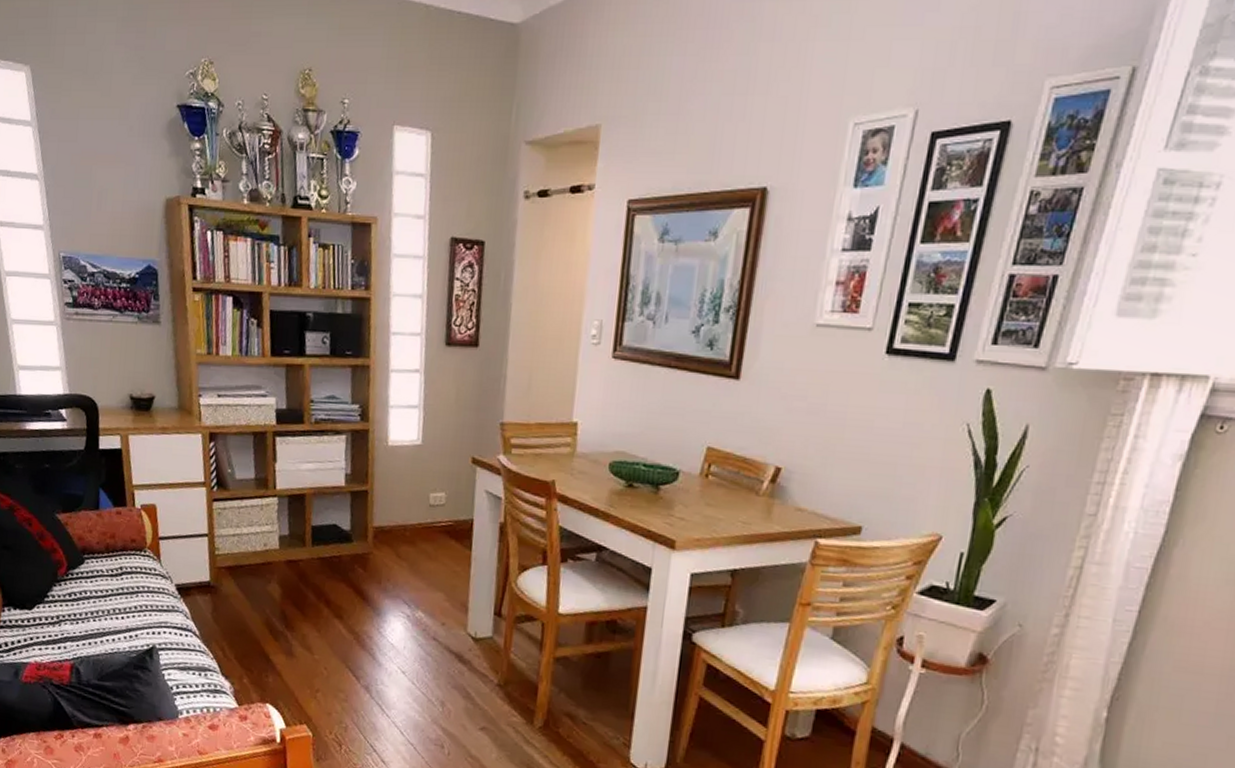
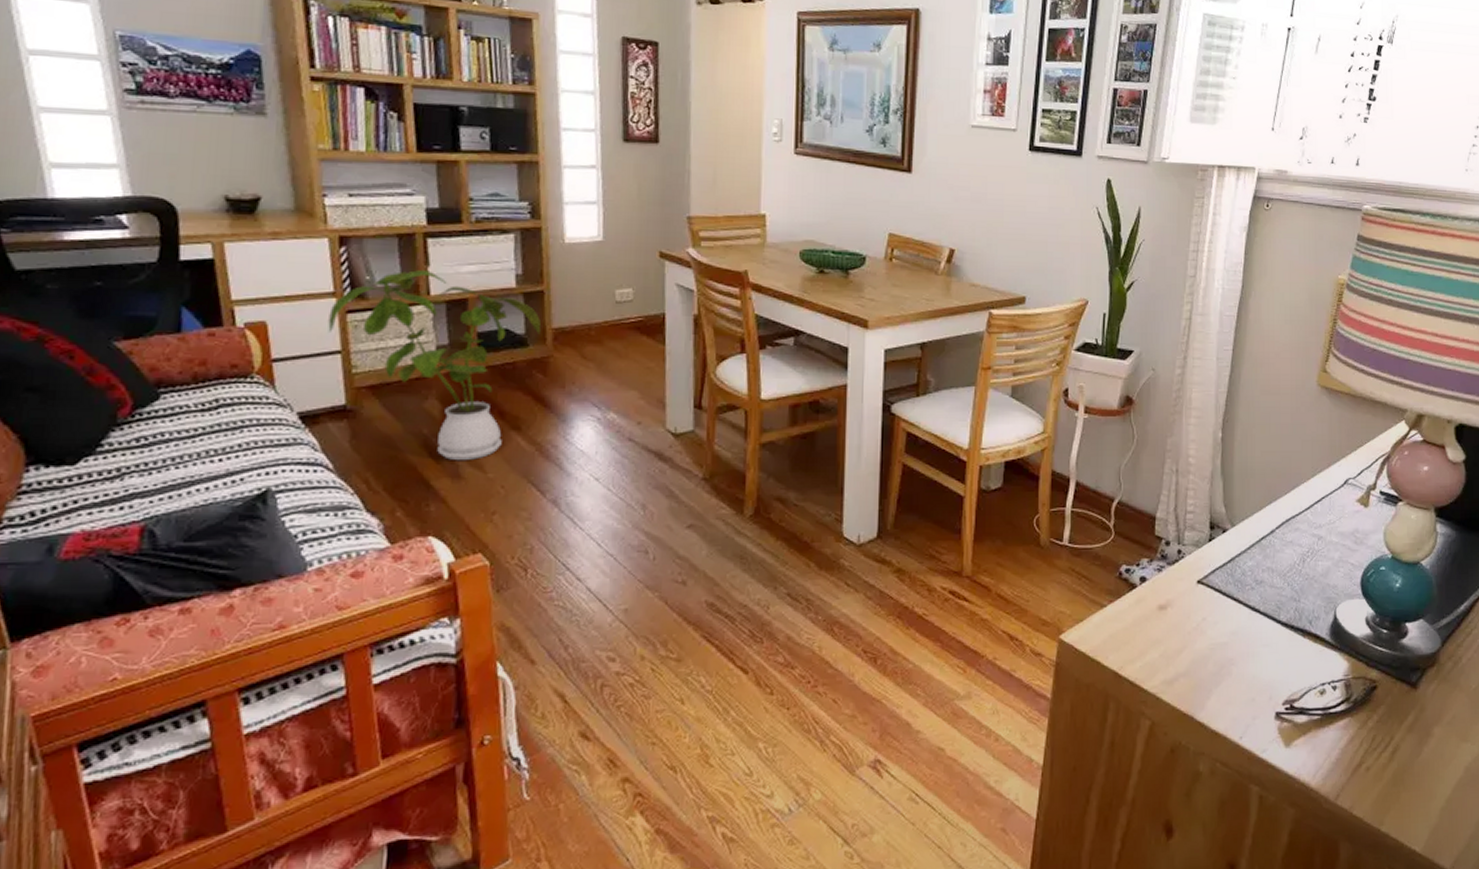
house plant: none [199,466,364,641] -> present [328,270,540,460]

